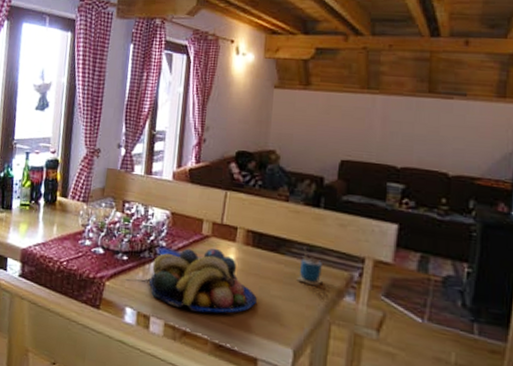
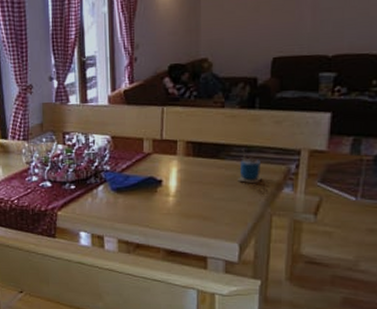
fruit bowl: present [149,248,257,314] -> none [99,164,201,225]

